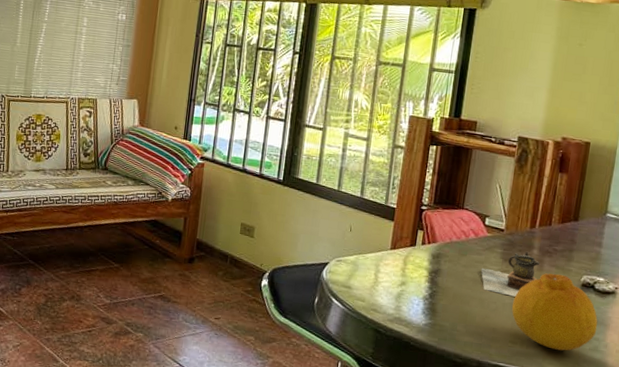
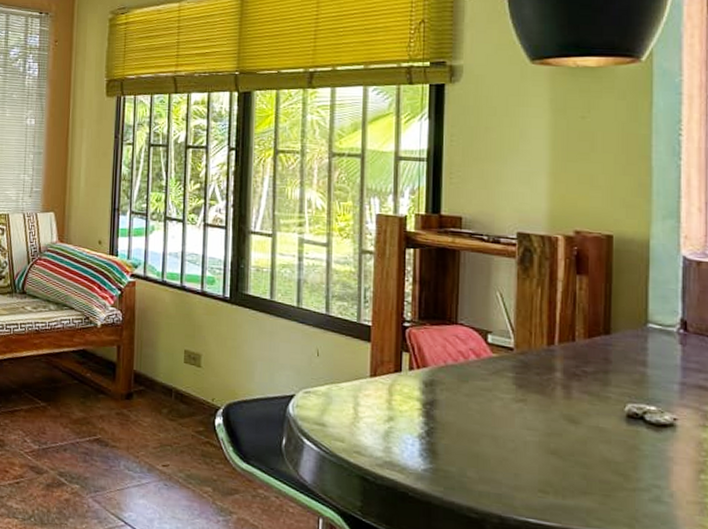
teapot: present [481,251,540,297] -> none [489,374,566,433]
fruit: present [511,273,598,351] -> none [535,402,656,503]

